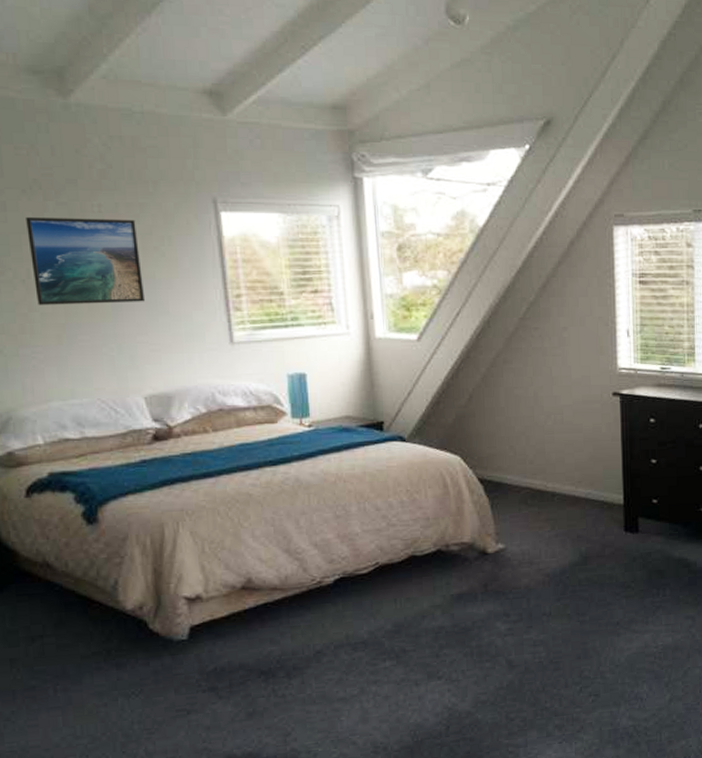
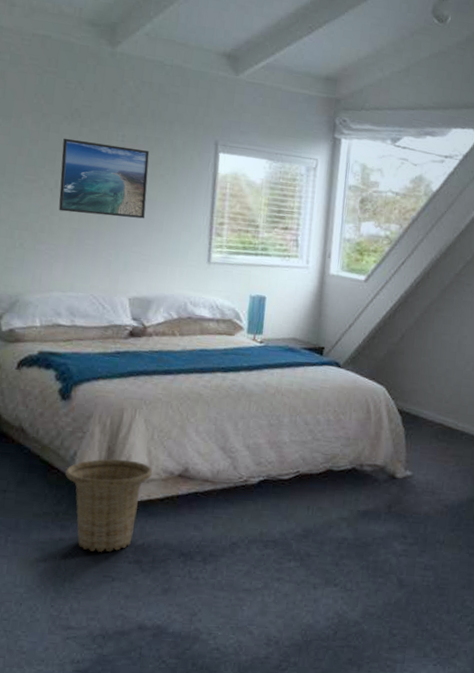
basket: none [109,579,212,686] -> present [65,458,153,553]

